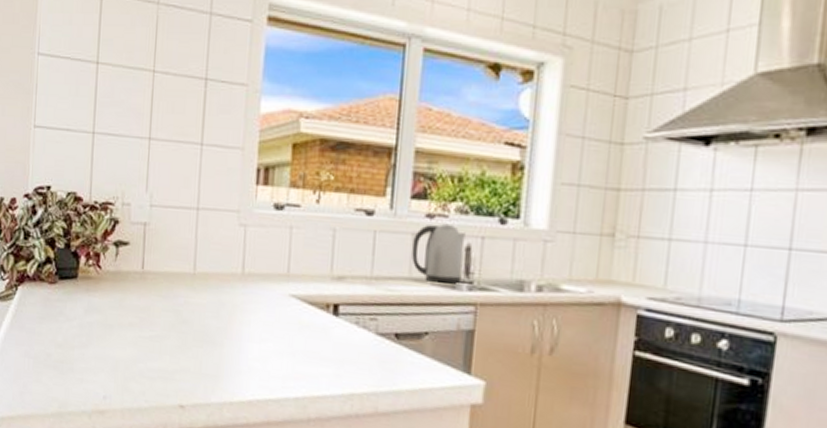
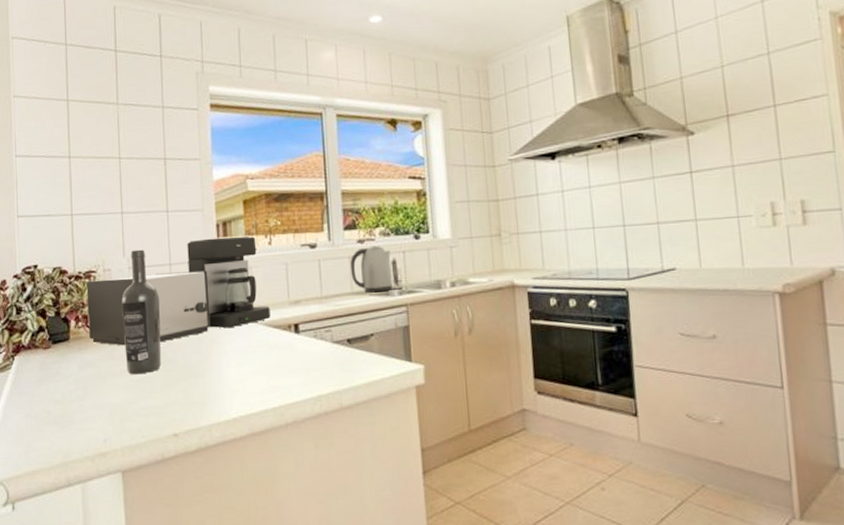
toaster: none [99,213,240,299] -> present [86,270,211,346]
wine bottle: none [136,185,181,331] -> present [121,249,162,375]
coffee maker: none [218,184,308,296] -> present [187,236,271,328]

